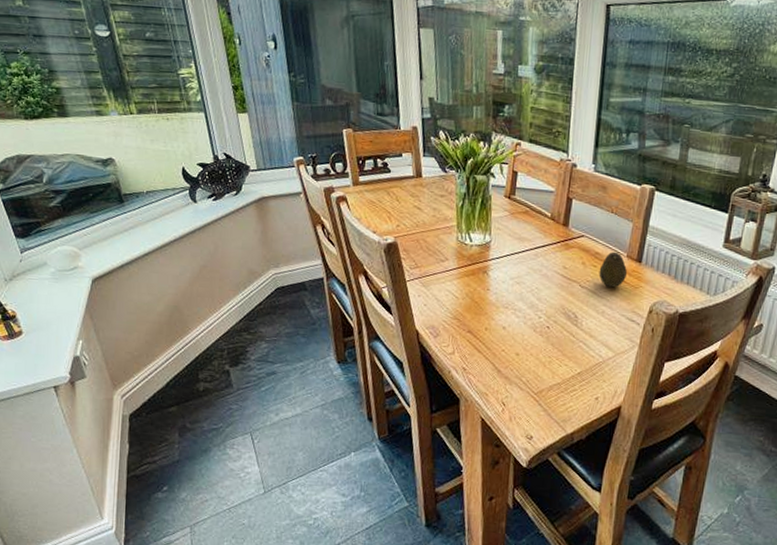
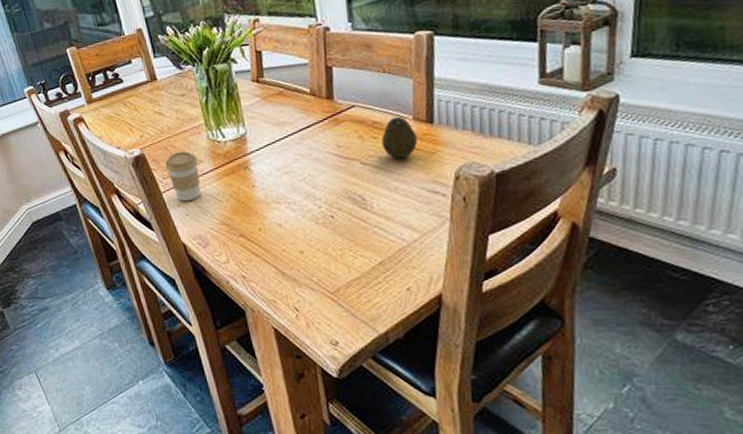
coffee cup: none [414,247,444,293] -> present [165,151,201,202]

